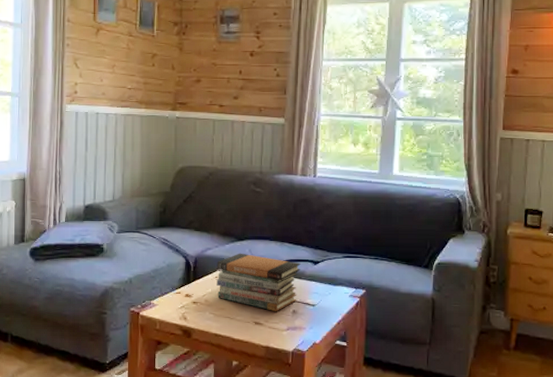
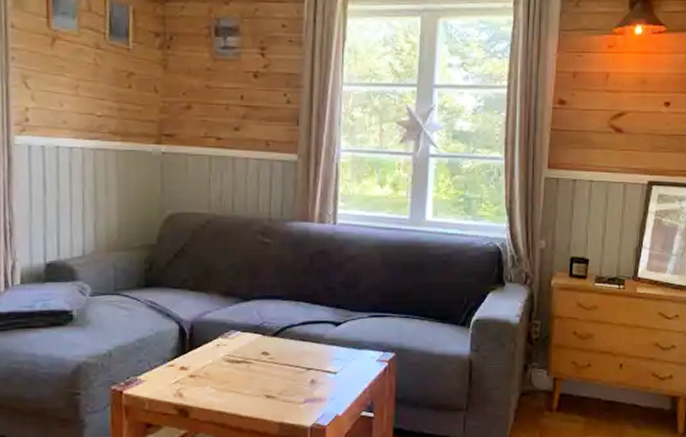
book stack: present [217,253,301,312] -> none [218,315,319,383]

